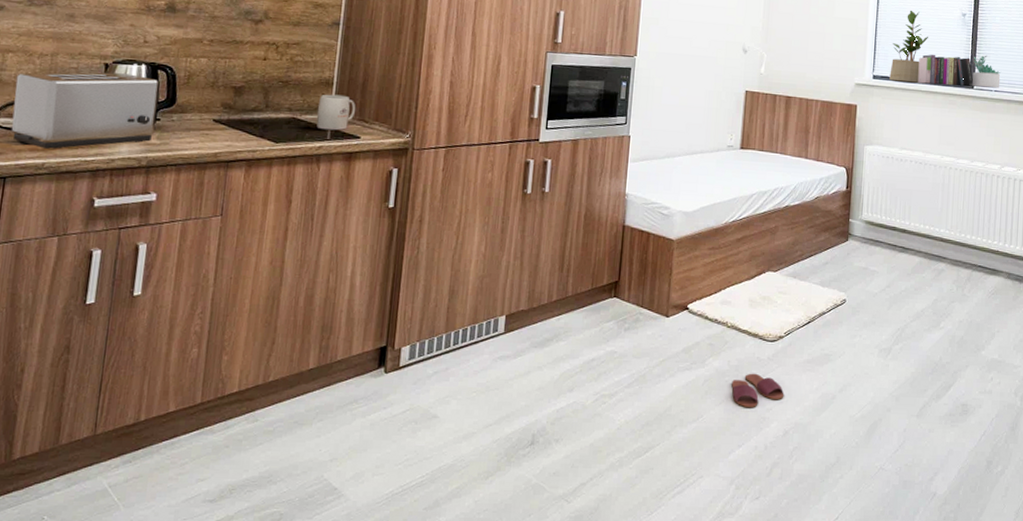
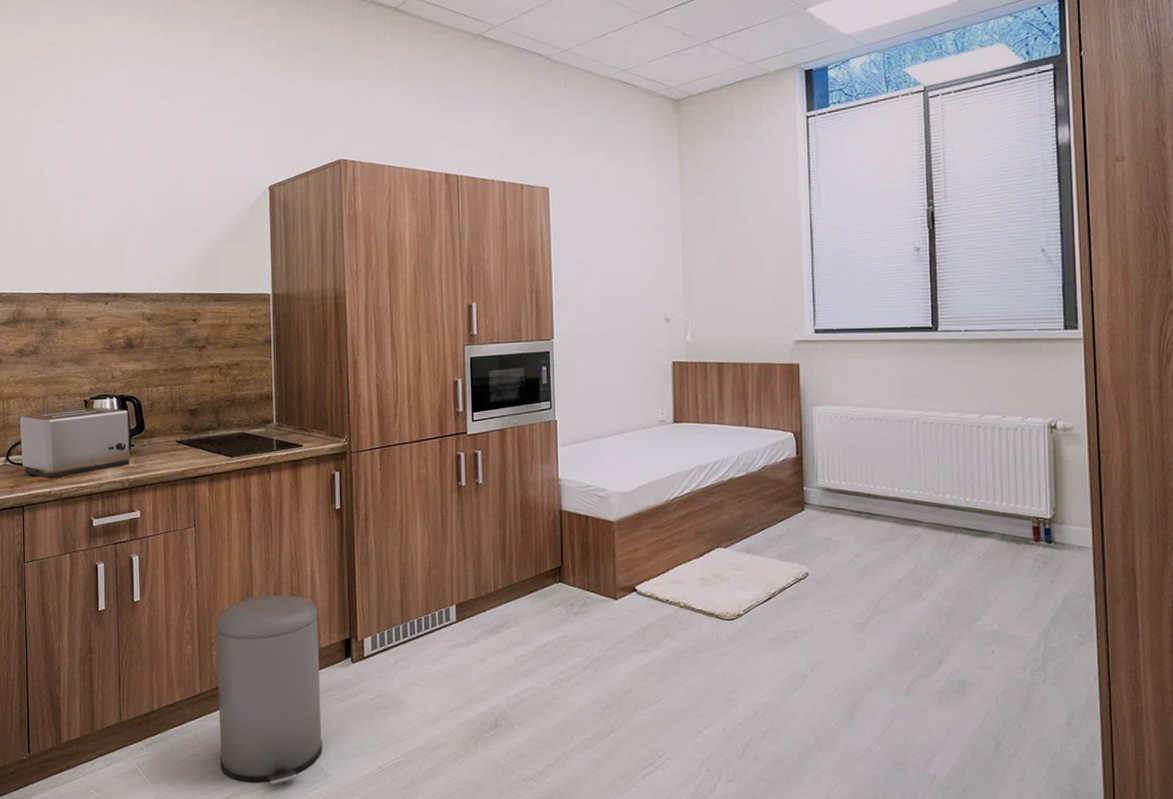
pedal bin: none [213,294,355,508] -> present [215,594,322,785]
mug: present [316,94,356,131] -> none [262,407,296,442]
slippers: present [731,373,784,408] -> none [691,653,750,689]
potted plant: present [889,10,928,84] -> none [834,252,876,334]
books: present [918,54,974,87] -> none [867,297,937,332]
succulent plant: present [972,55,1001,88] -> none [934,291,971,328]

